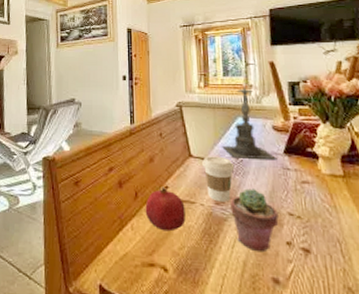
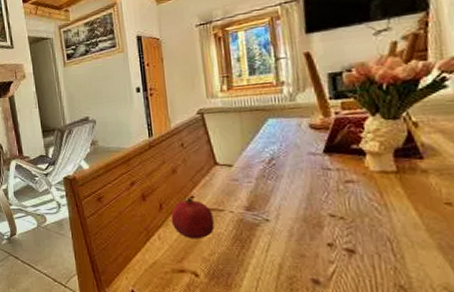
coffee cup: present [202,156,235,202] -> none [229,162,267,208]
candle holder: present [222,80,277,159] -> none [251,77,316,162]
potted succulent: present [230,188,279,252] -> none [262,192,318,255]

